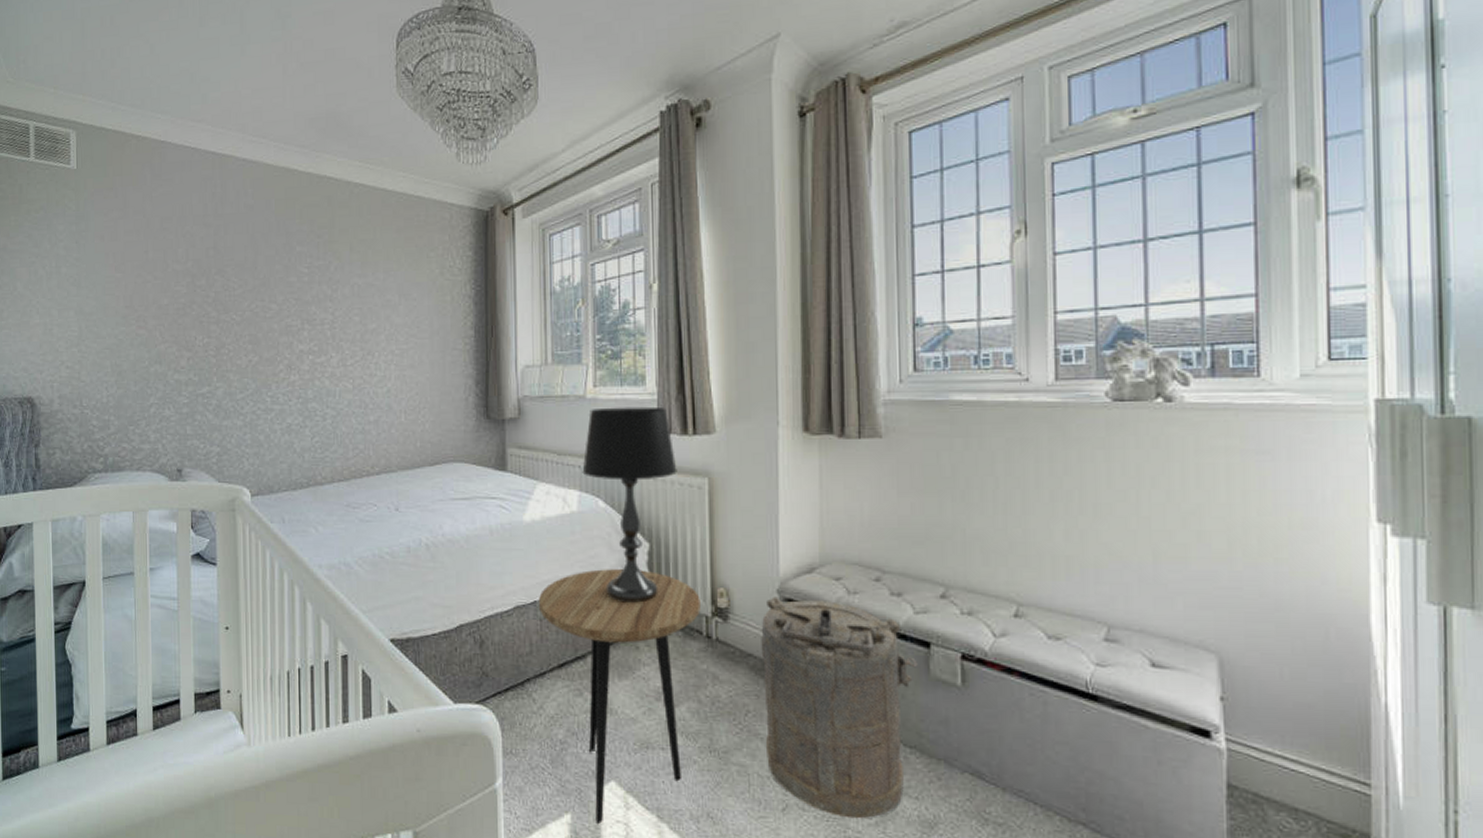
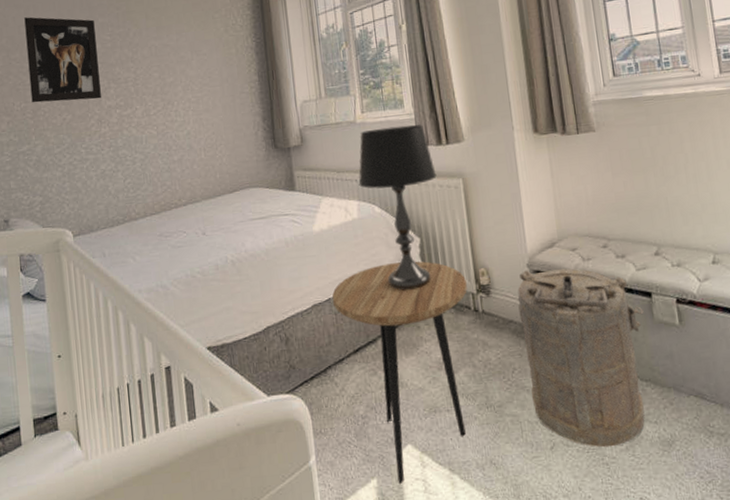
wall art: none [213,238,293,341] -> present [24,17,101,103]

